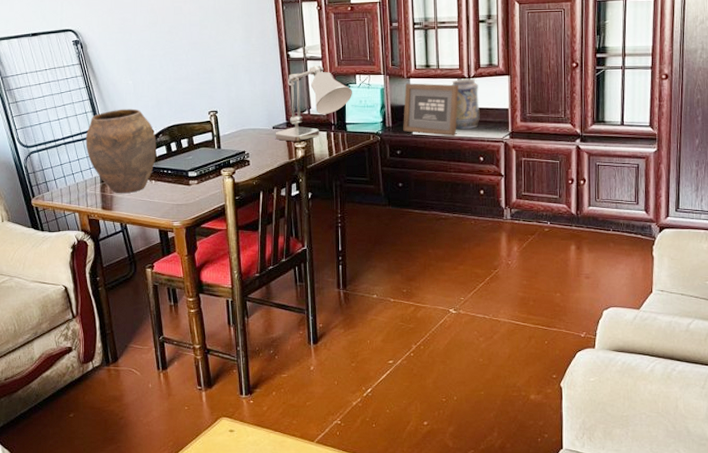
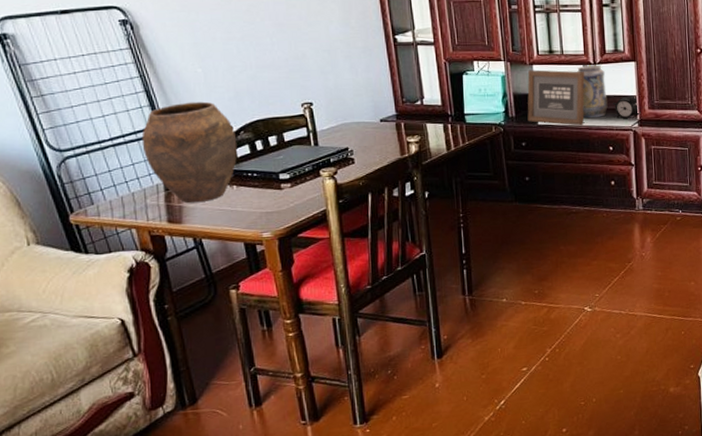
desk lamp: present [275,66,352,143] -> none [383,51,470,137]
alarm clock: none [486,108,512,130] -> present [613,95,641,118]

